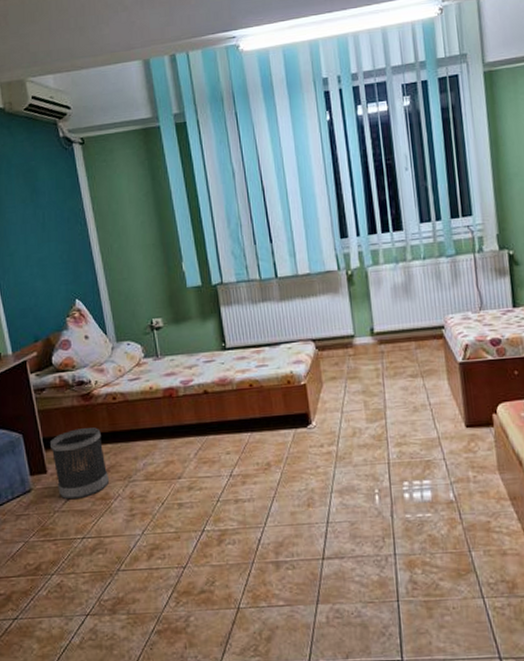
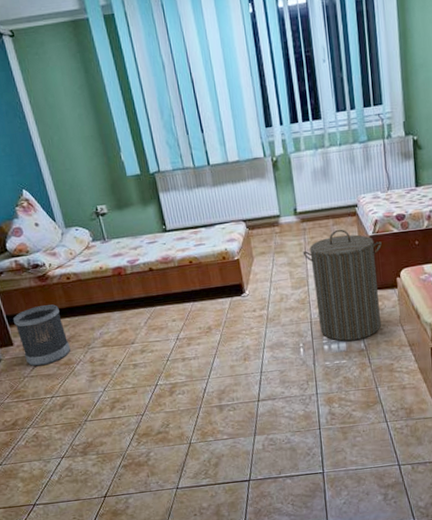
laundry hamper: none [380,353,474,489] -> present [302,229,382,341]

